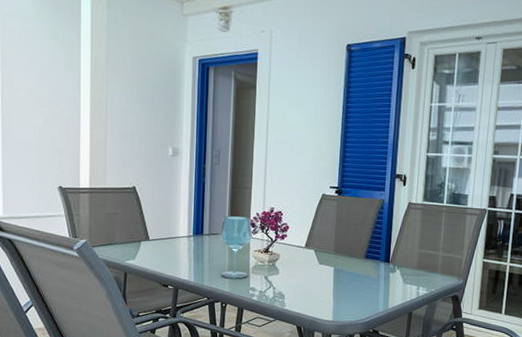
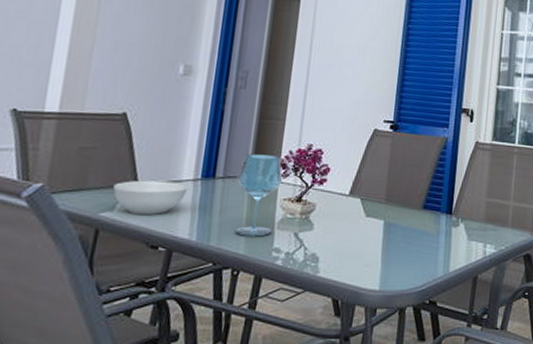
bowl: none [132,237,185,263] -> present [112,180,189,215]

